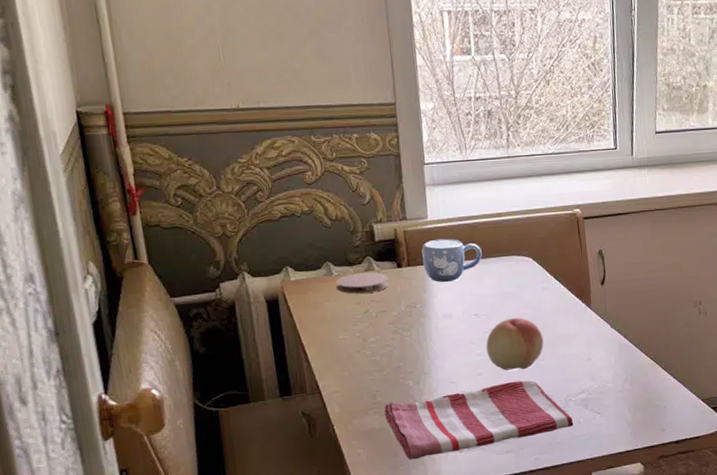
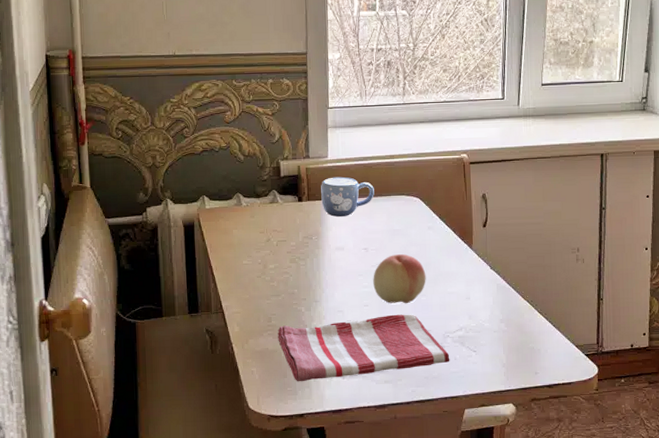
coaster: present [336,272,389,294] -> none [244,204,290,224]

